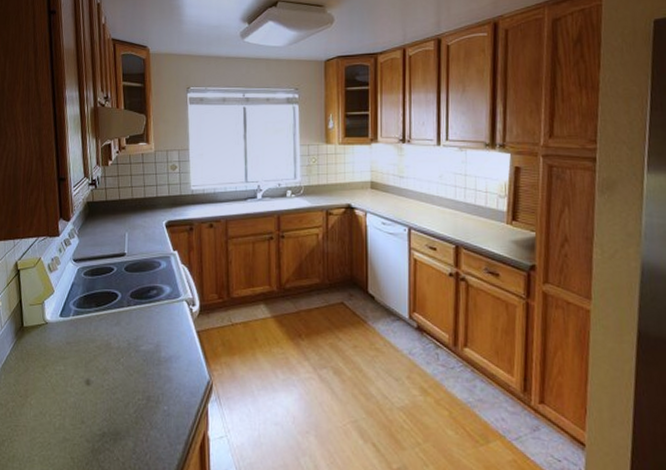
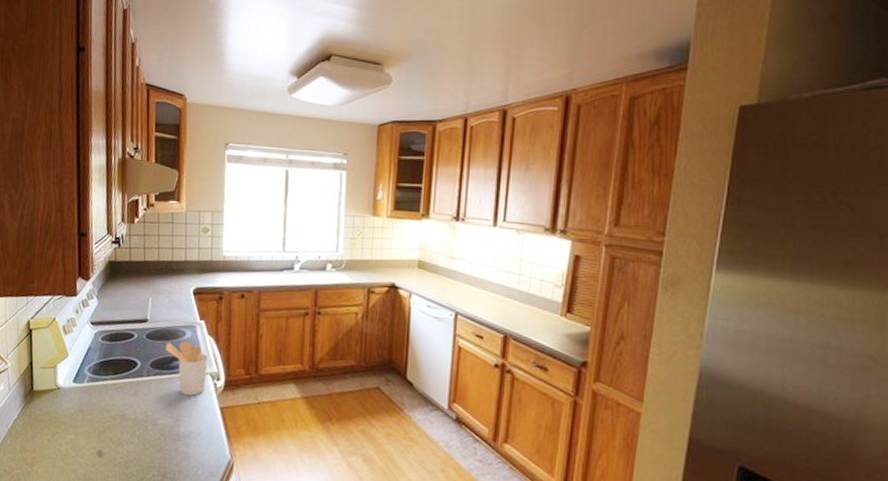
utensil holder: none [142,271,183,322] -> present [165,341,208,396]

